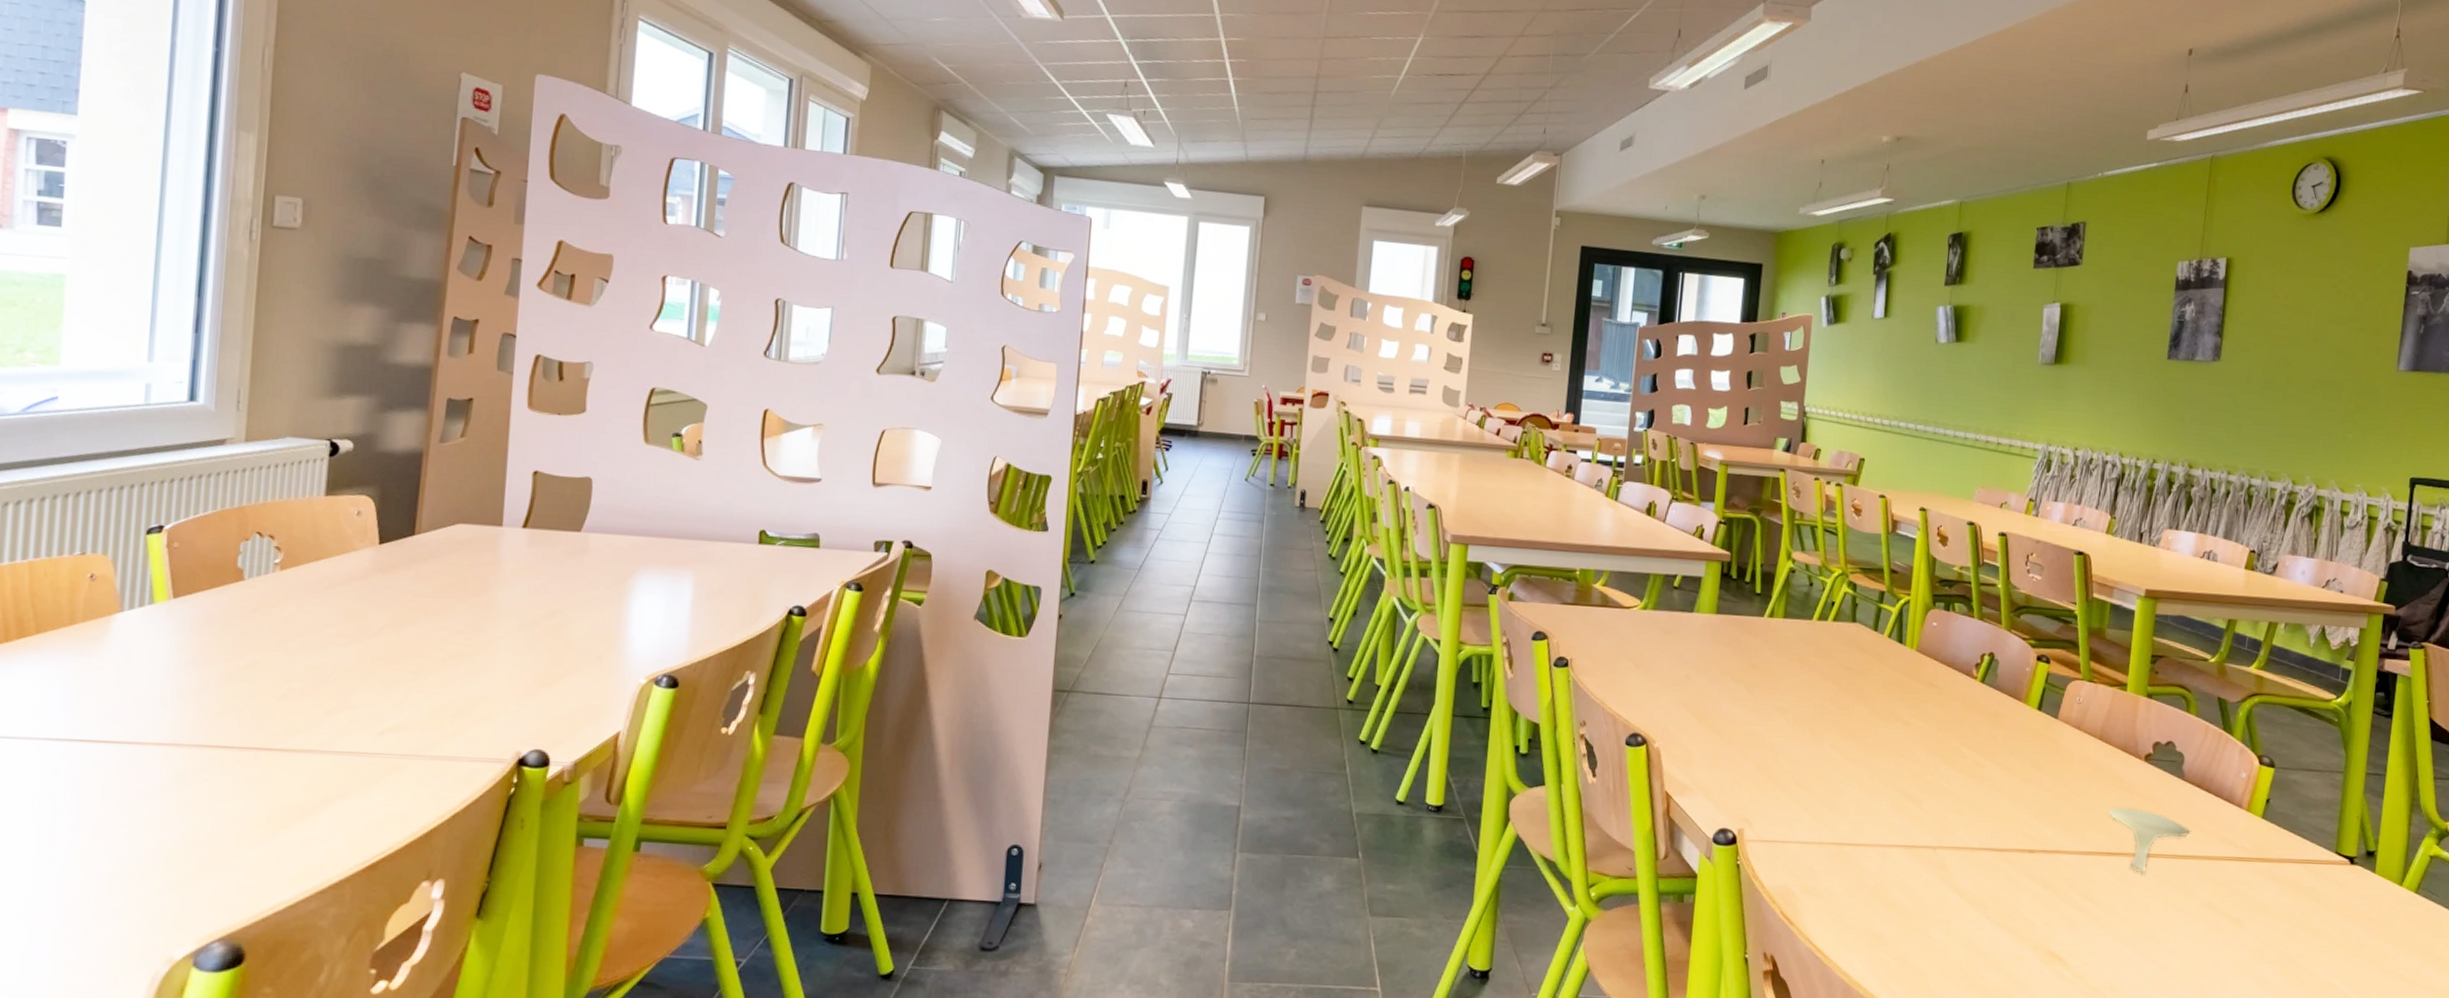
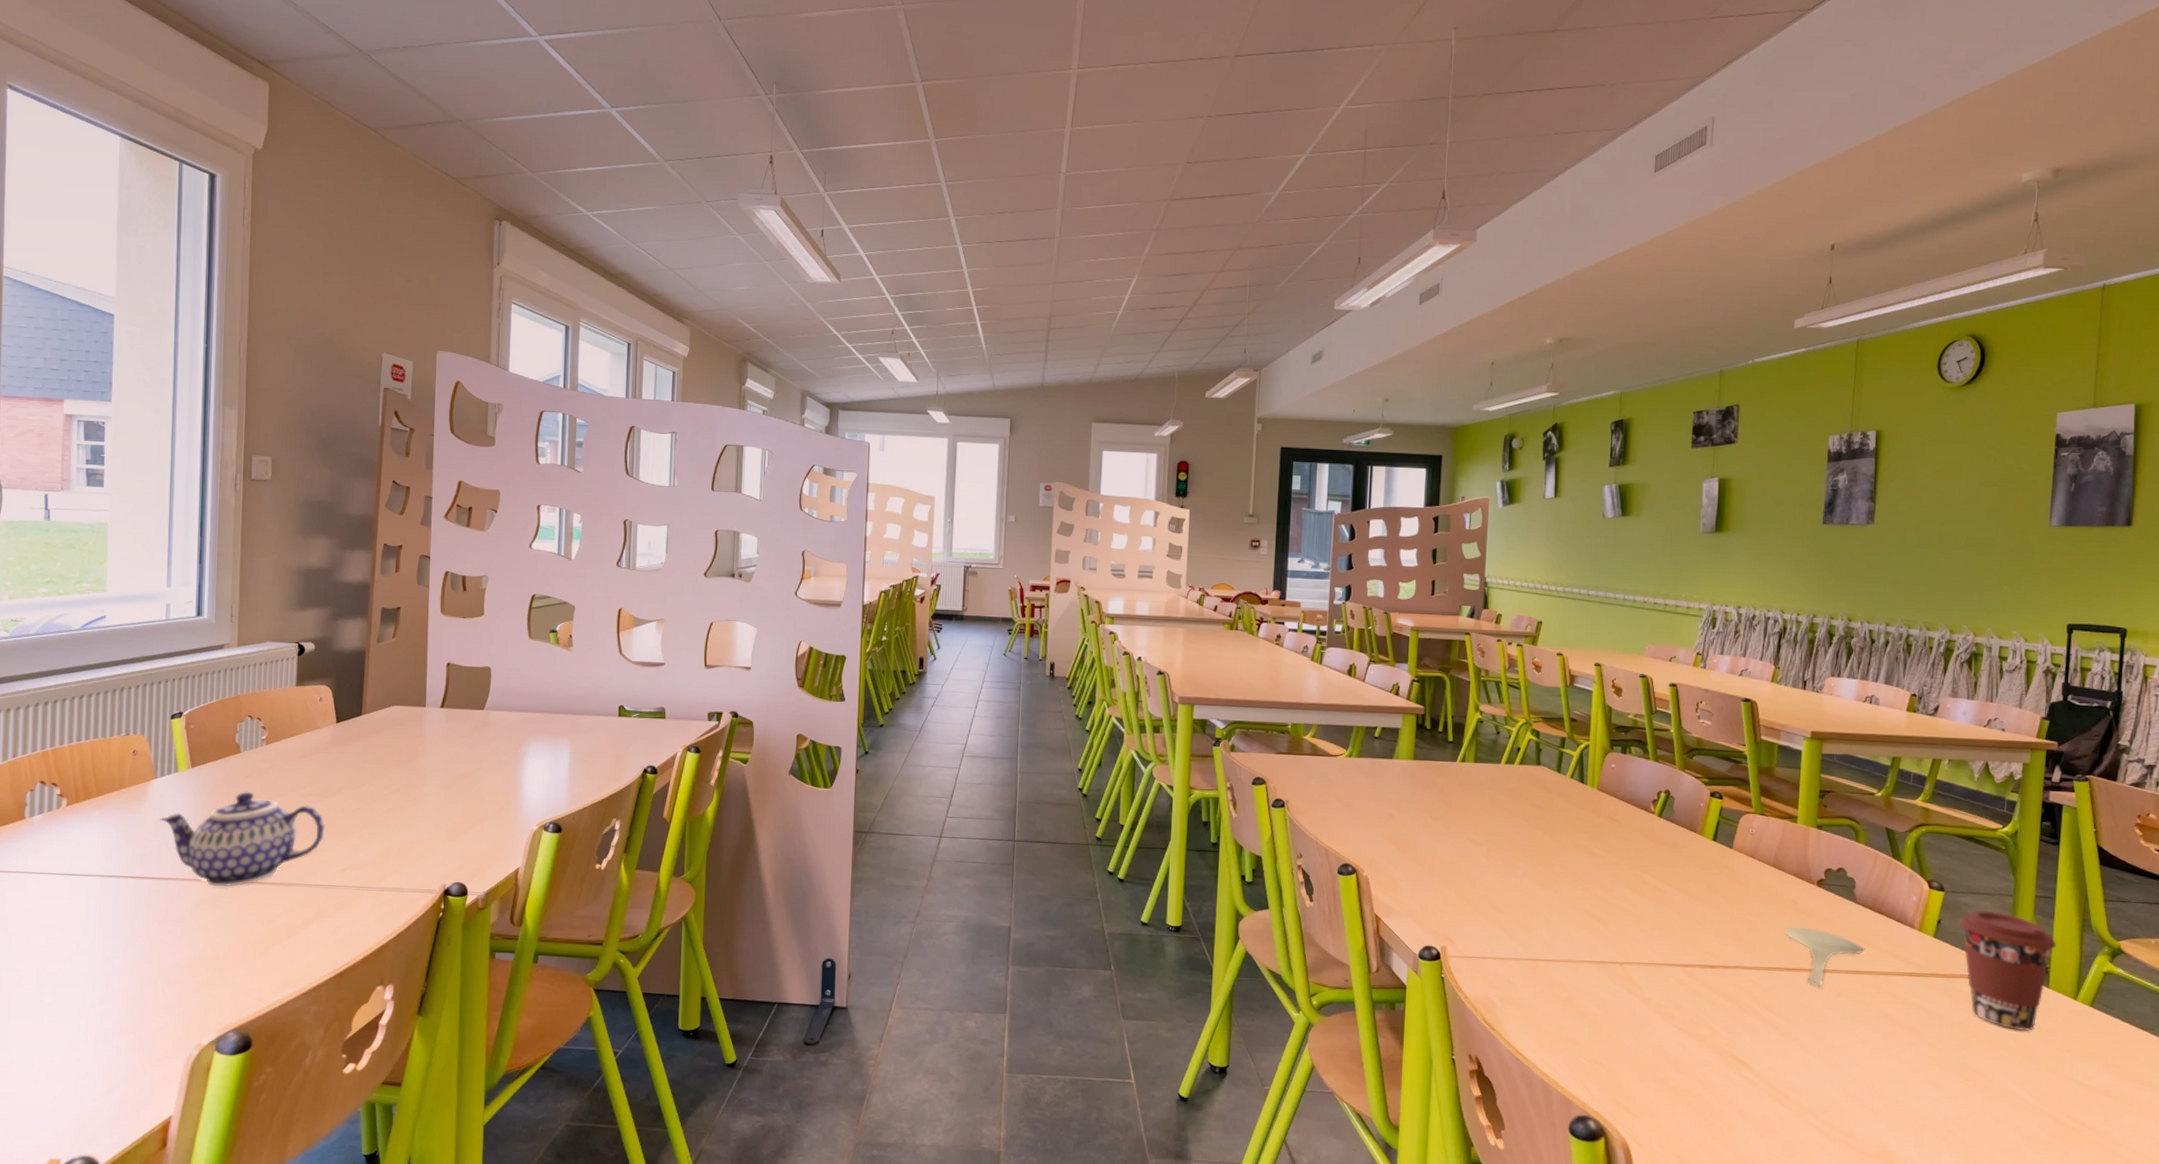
teapot: none [125,630,359,754] -> present [160,791,326,887]
coffee cup: none [2287,788,2385,920] -> present [1958,910,2056,1031]

